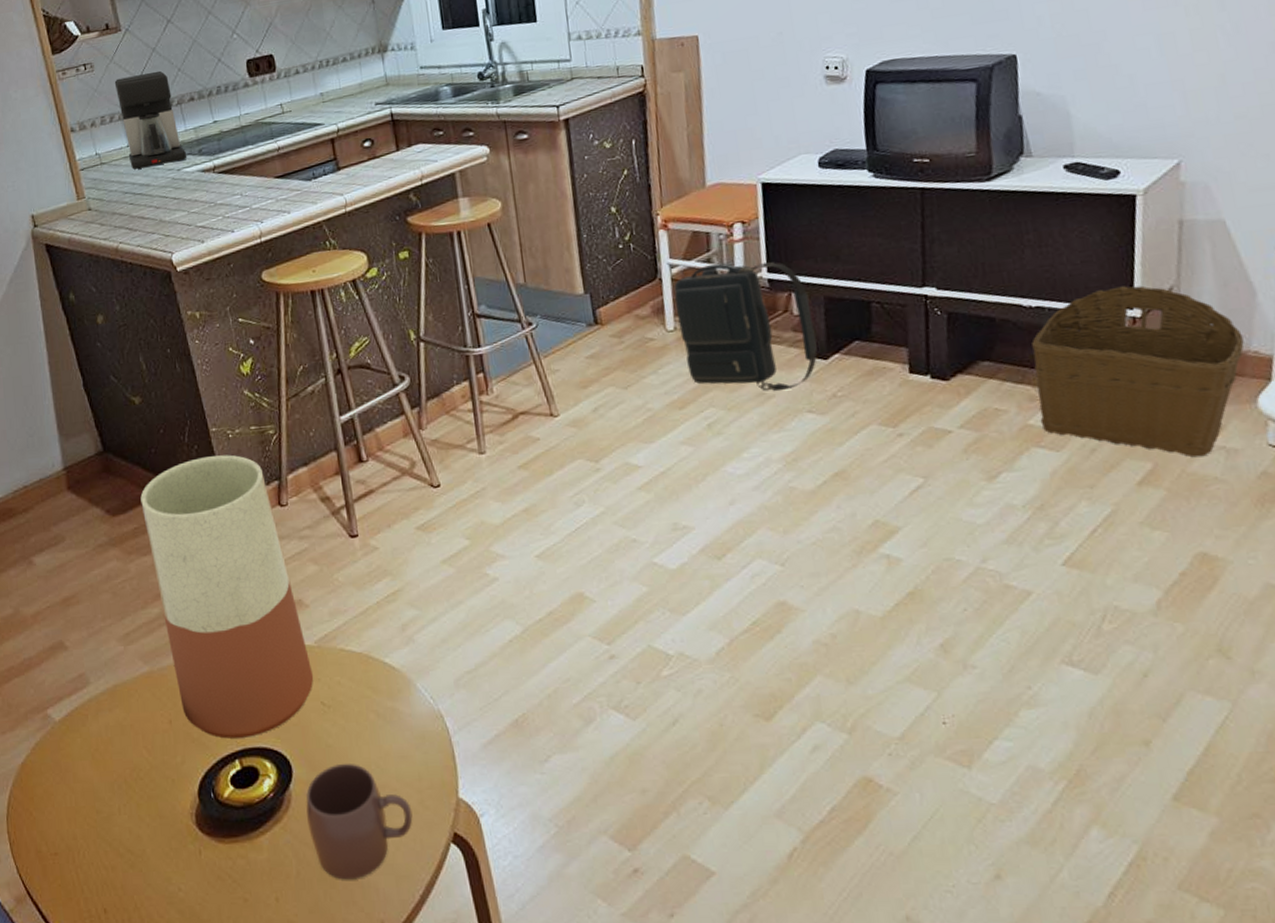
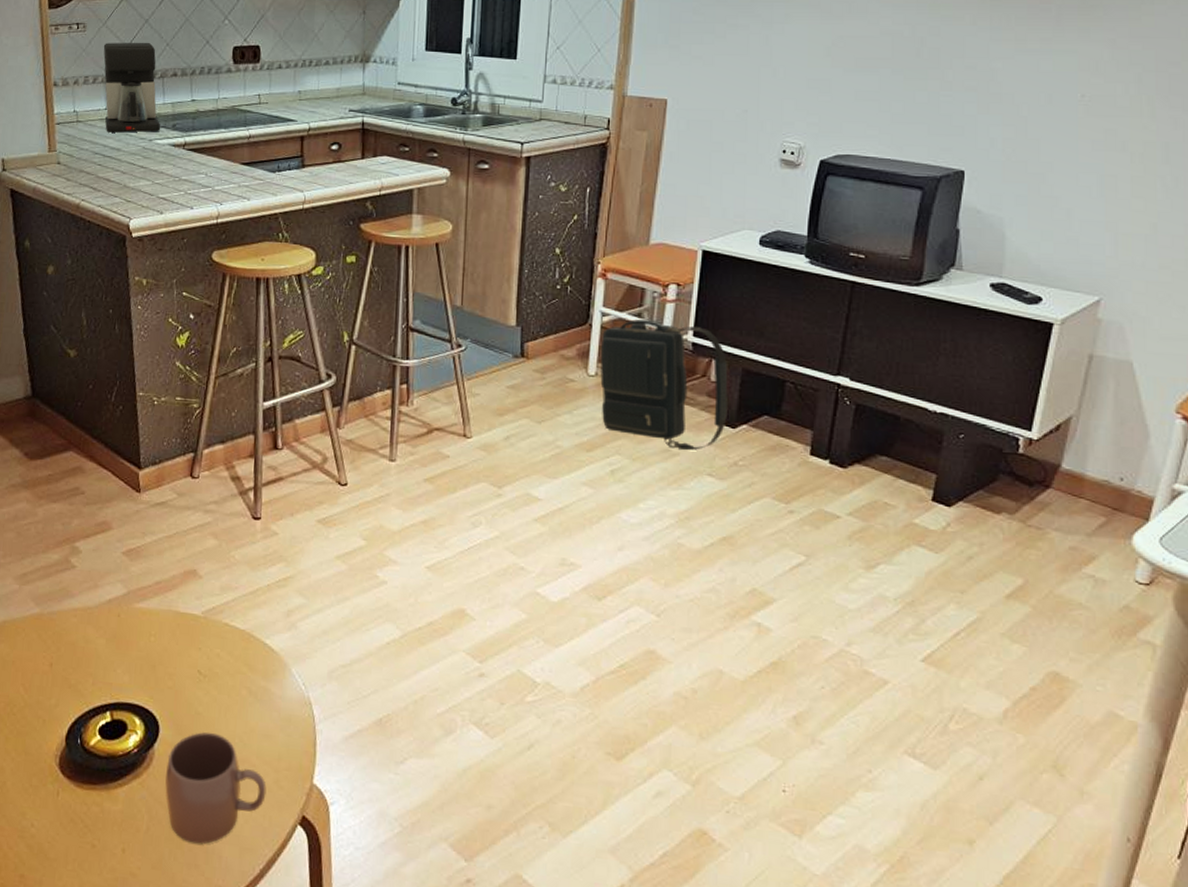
vase: present [140,454,313,739] -> none [59,418,195,692]
wicker basket: present [1031,285,1244,457] -> none [925,407,1130,582]

